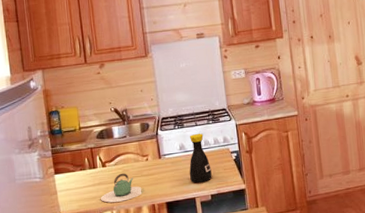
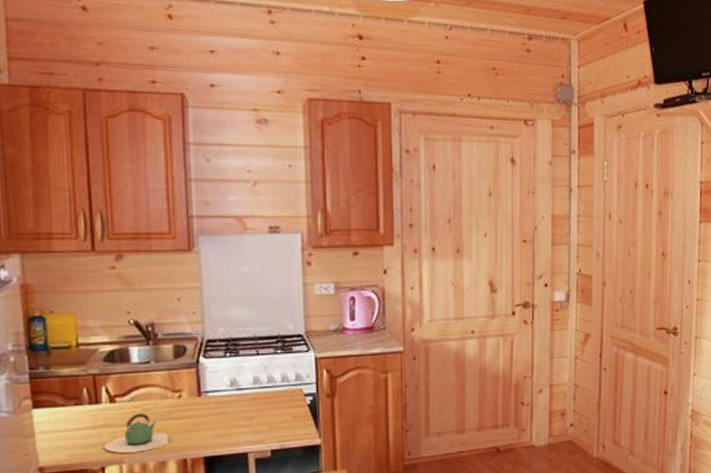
bottle: present [189,133,212,183] -> none [241,365,275,434]

